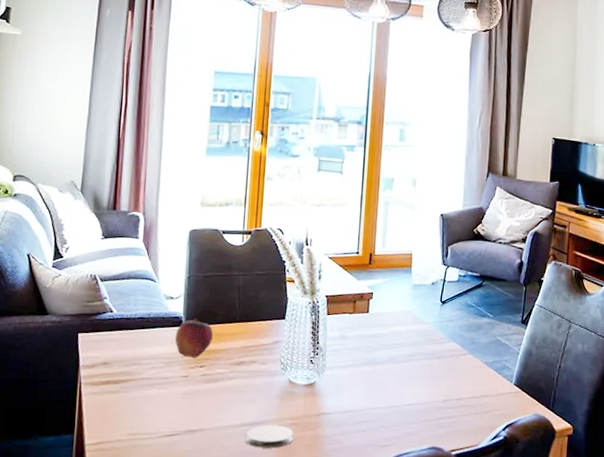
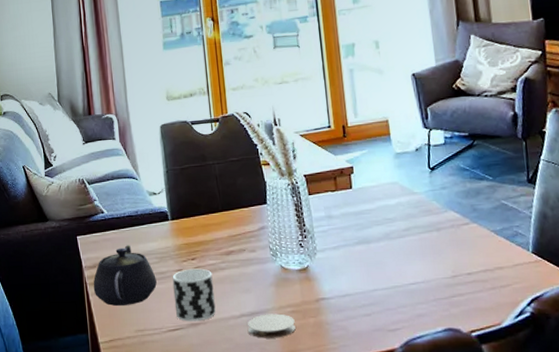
teapot: none [88,347,159,408] -> present [93,245,157,306]
cup: none [174,376,219,428] -> present [172,268,216,322]
fruit: present [175,319,214,358] -> none [163,212,200,251]

